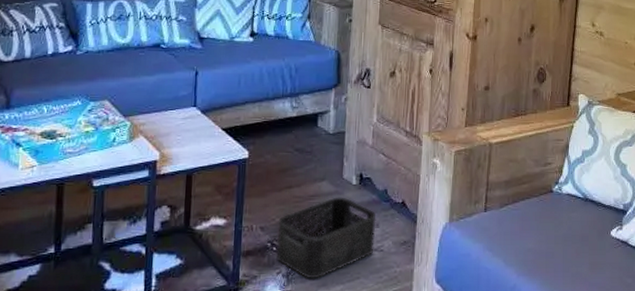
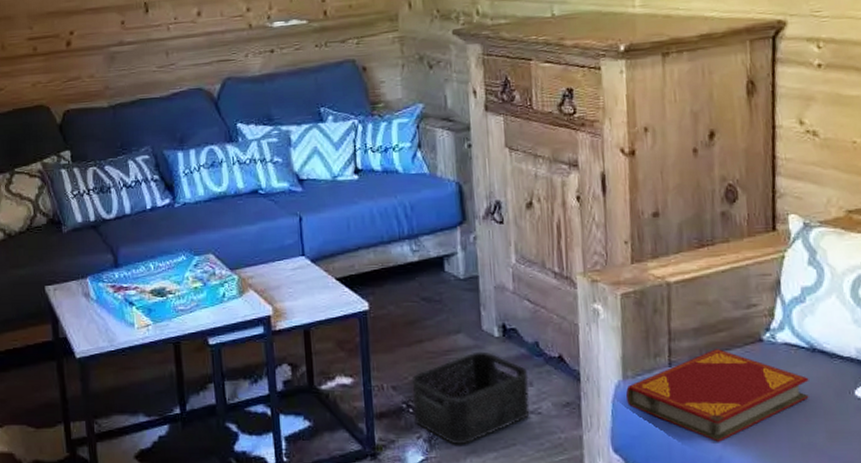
hardback book: none [450,198,581,273] -> present [625,349,809,442]

